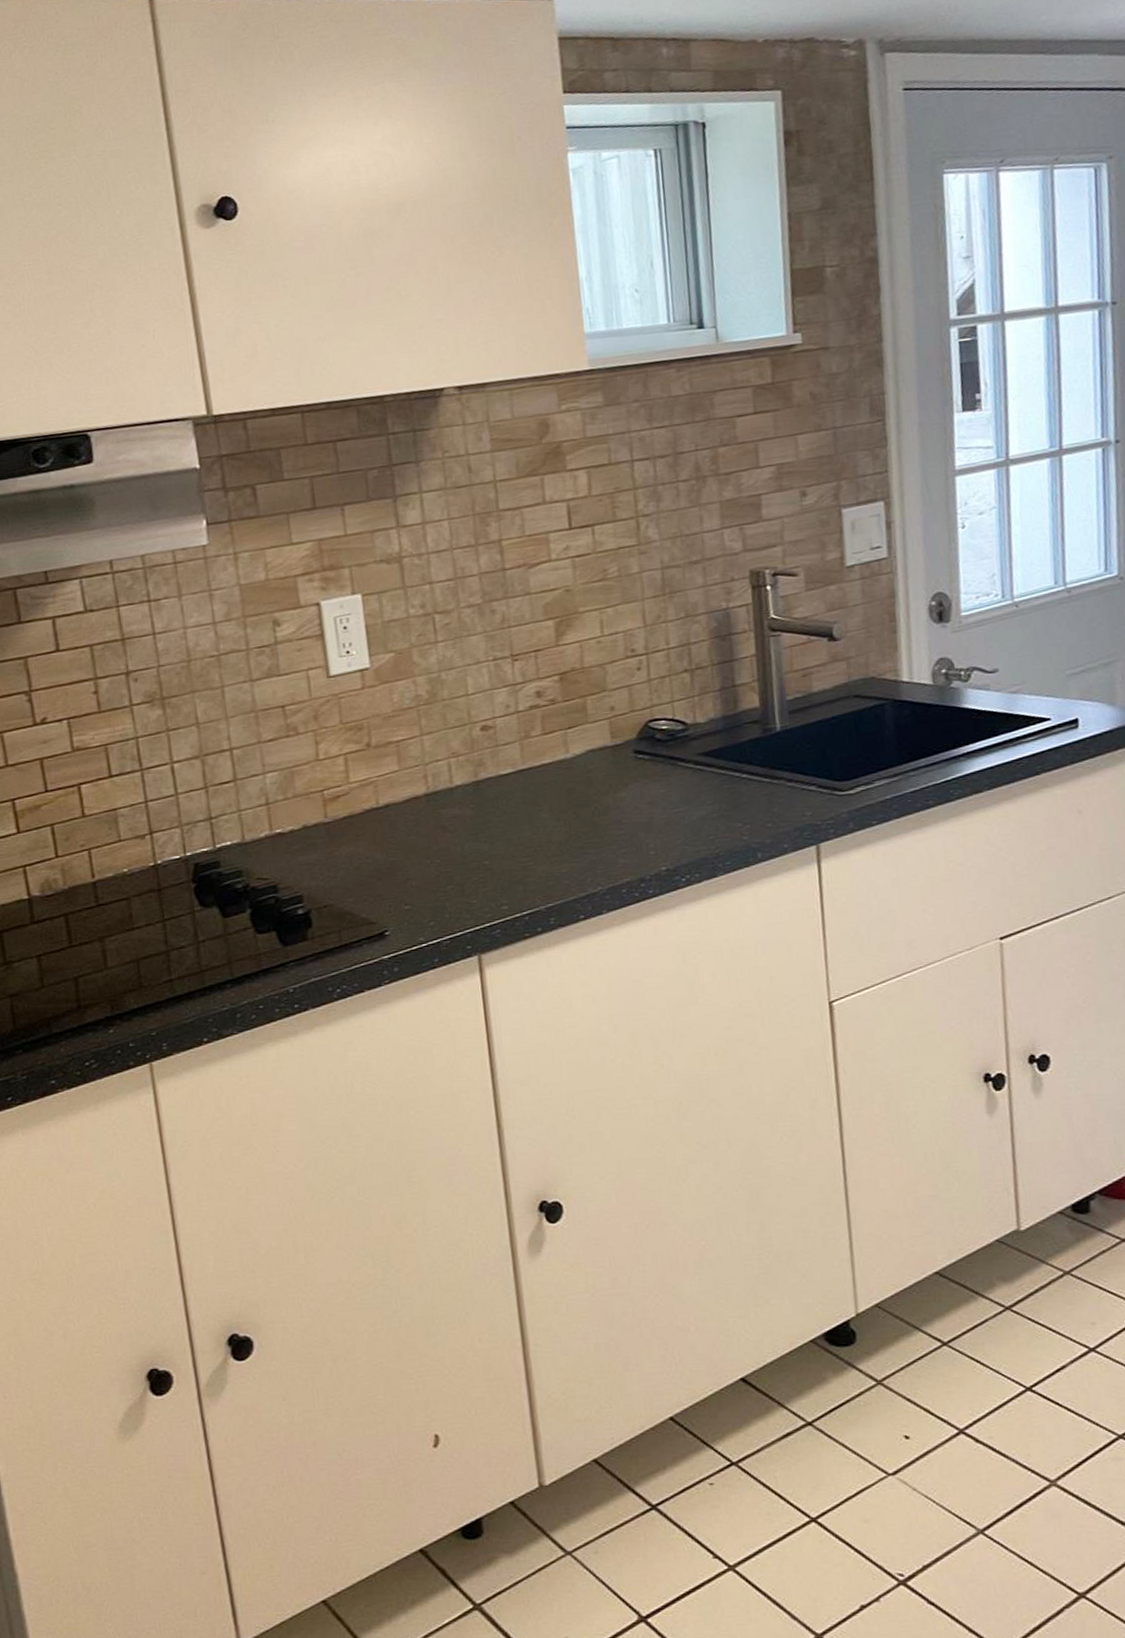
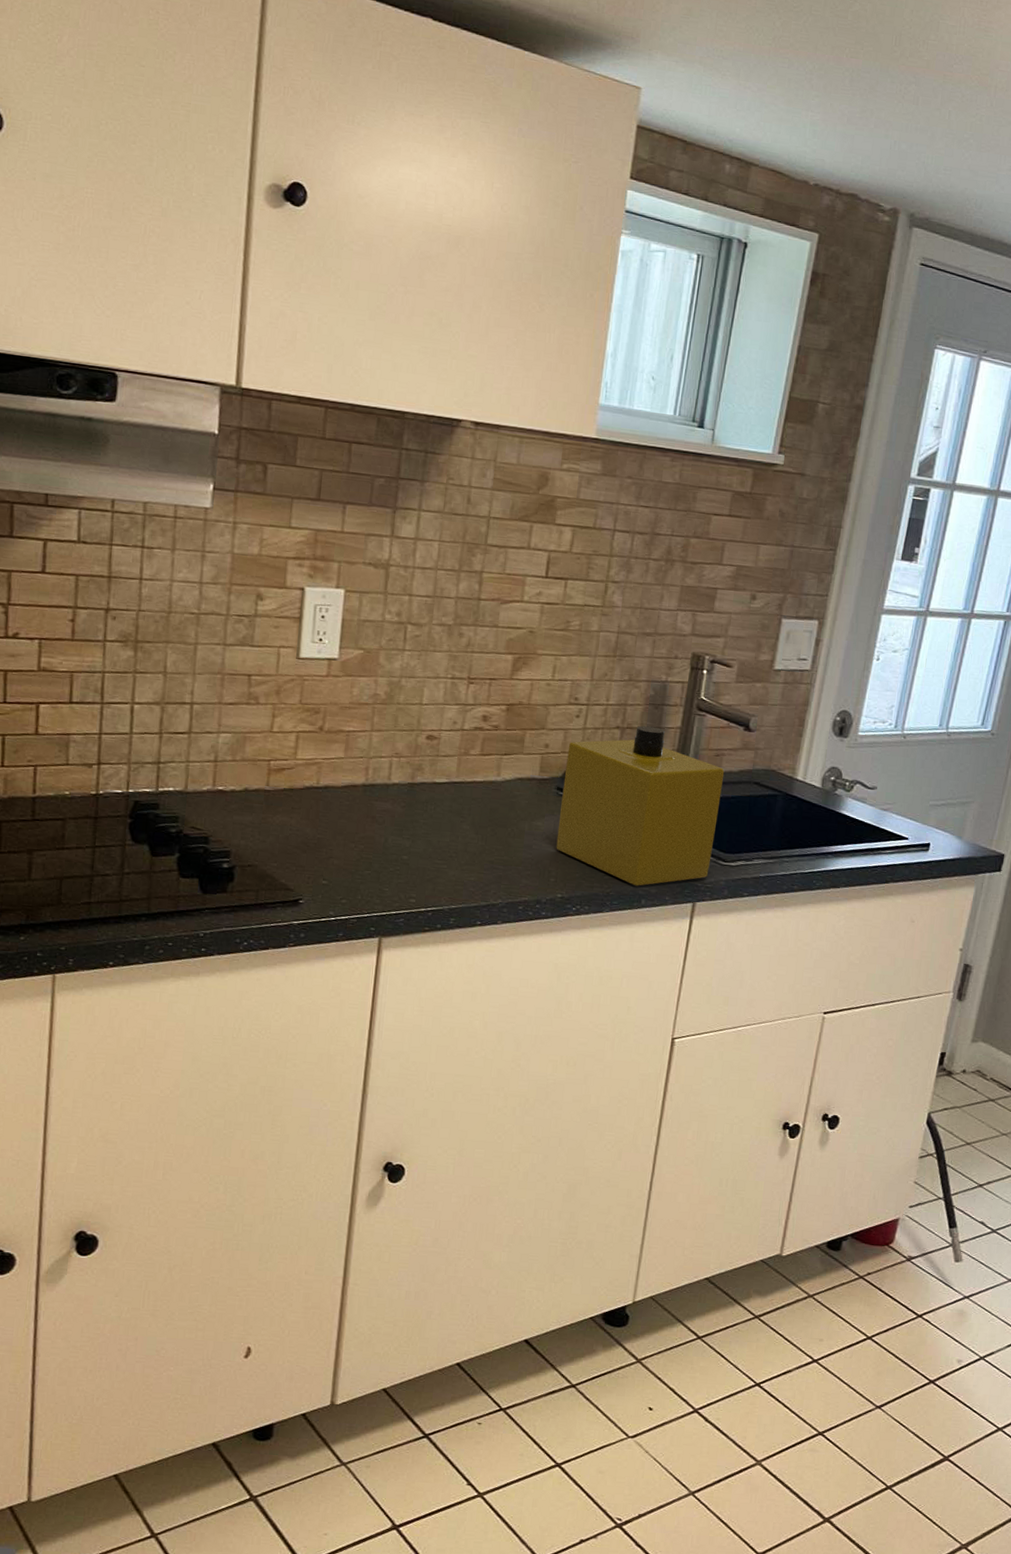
soap dispenser: none [636,660,826,840] -> present [556,725,725,886]

